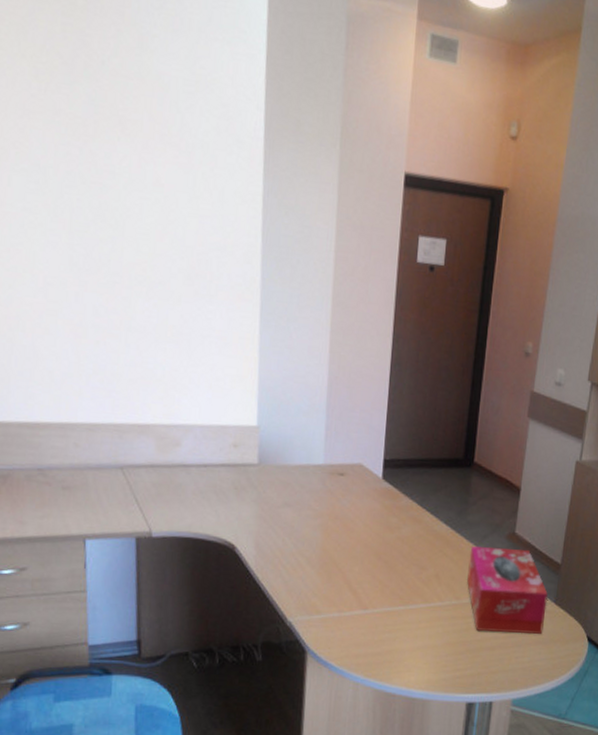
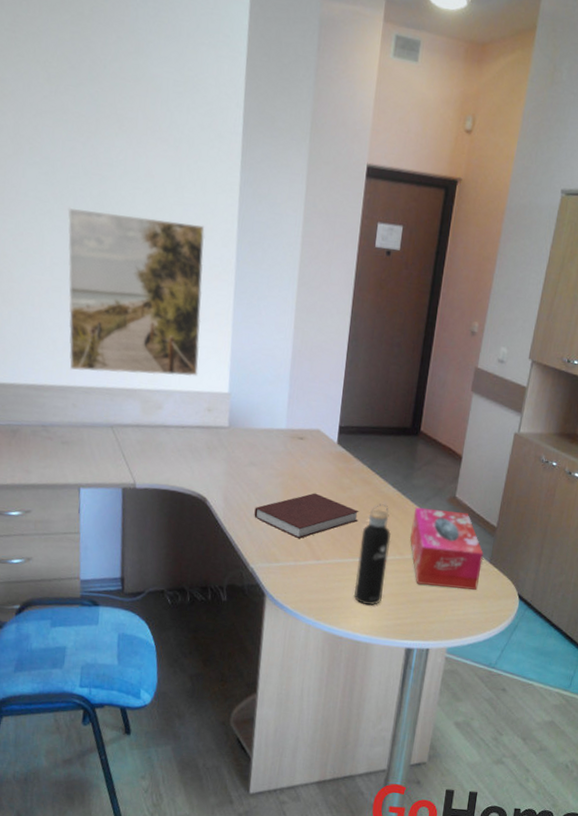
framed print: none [62,220,225,409] -> present [67,207,205,377]
notebook: none [290,534,410,587] -> present [254,493,359,539]
water bottle: none [406,544,446,658] -> present [353,504,391,606]

